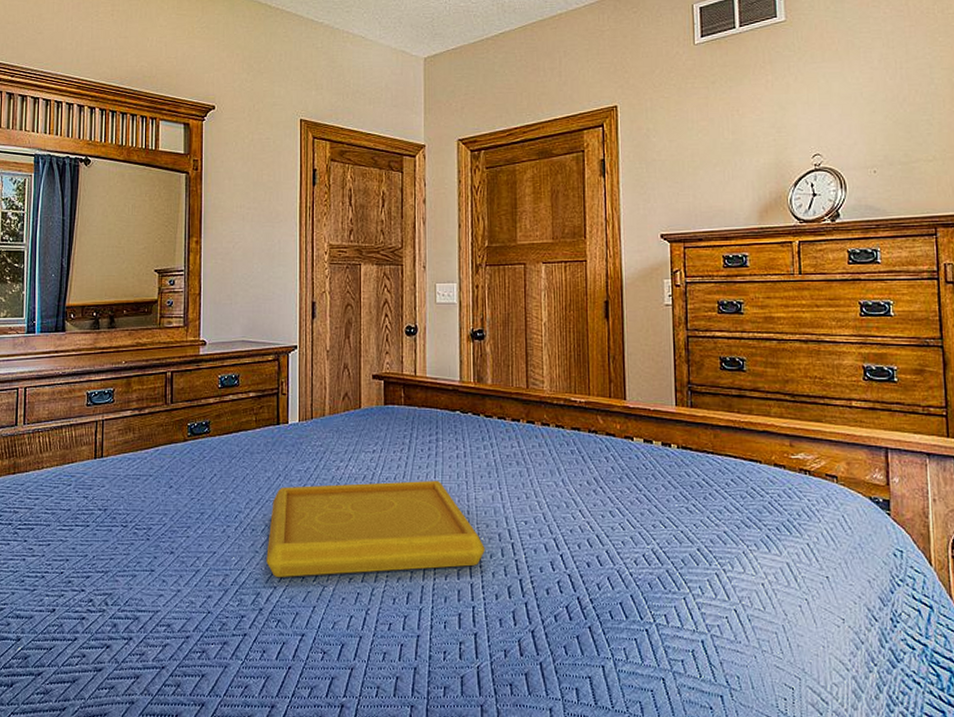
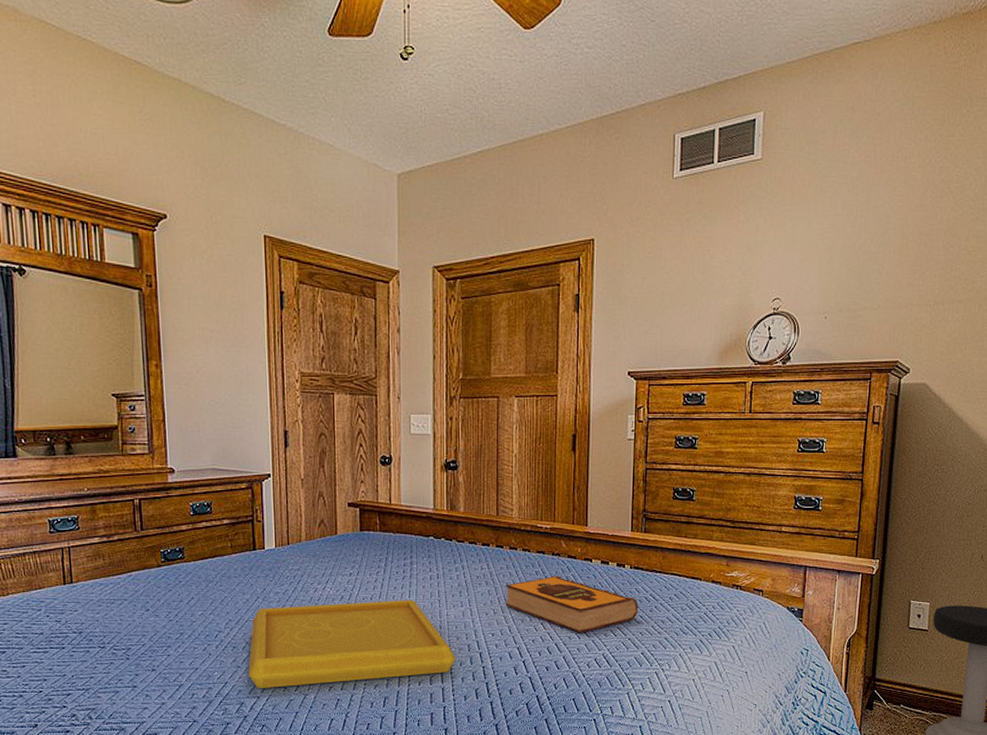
hardback book: none [537,455,690,523] -> present [505,575,638,633]

